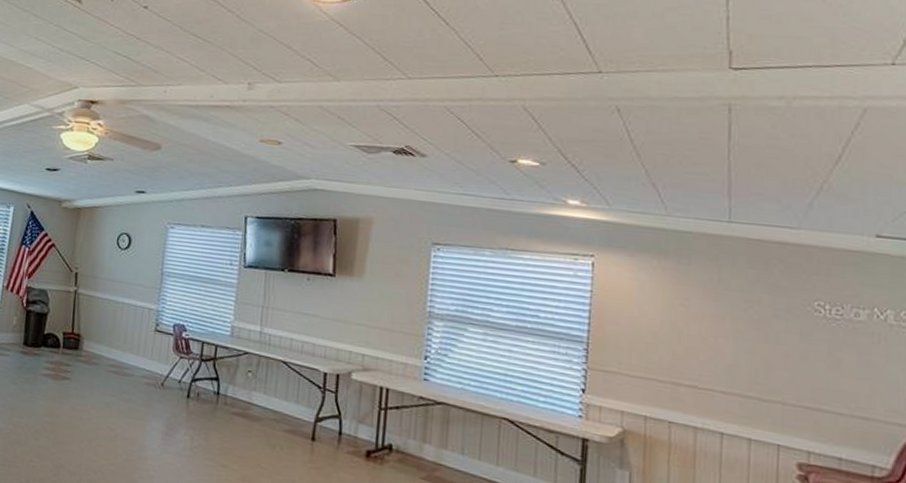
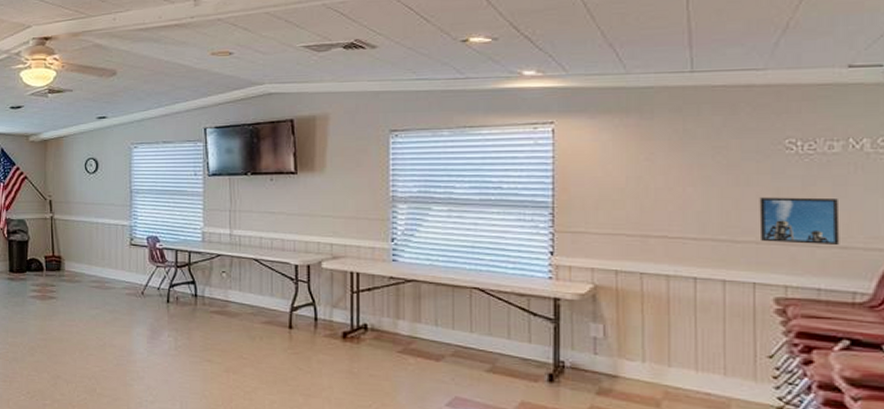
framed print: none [786,357,863,416] -> present [759,197,840,246]

